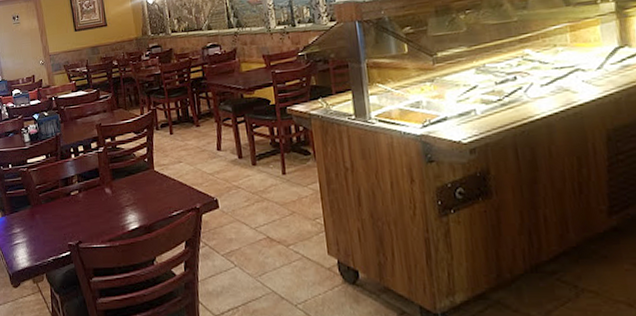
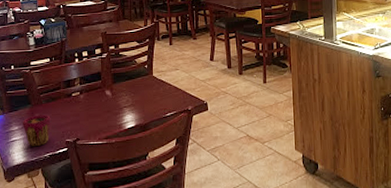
cup: none [23,216,52,251] -> present [22,114,51,147]

